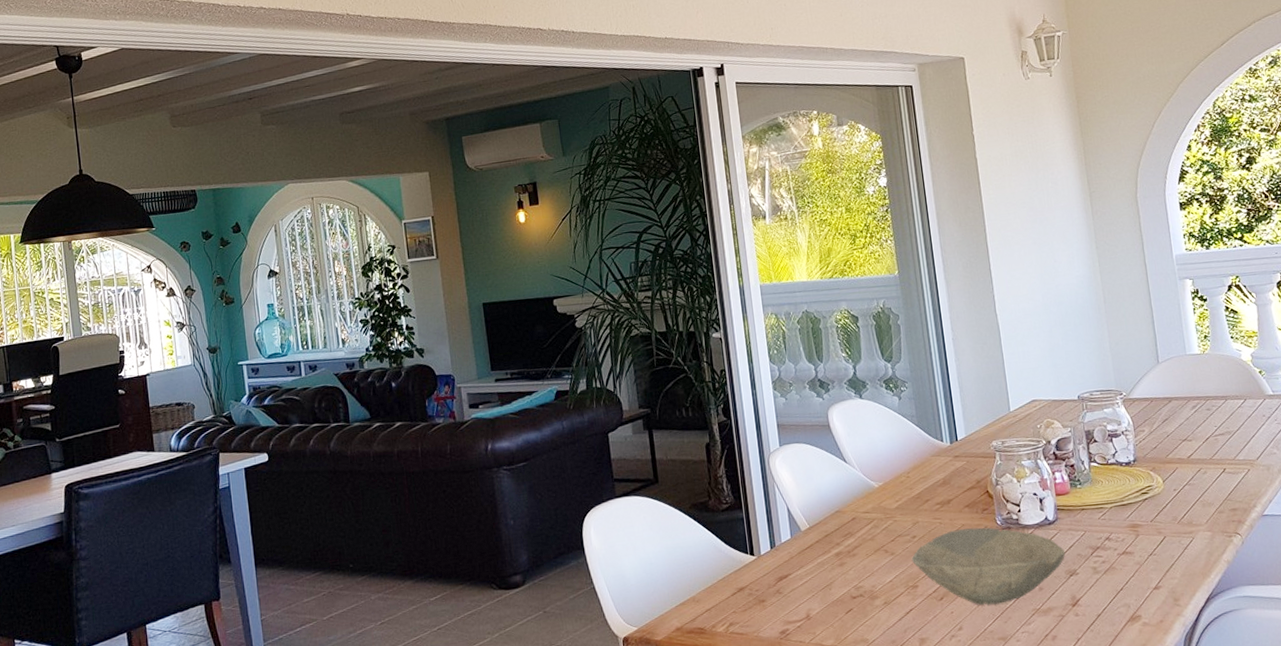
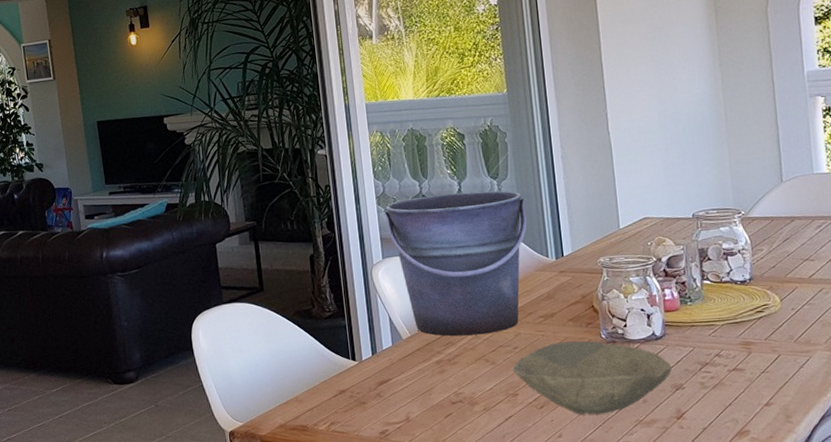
bucket: none [780,374,922,527] -> present [384,190,527,336]

